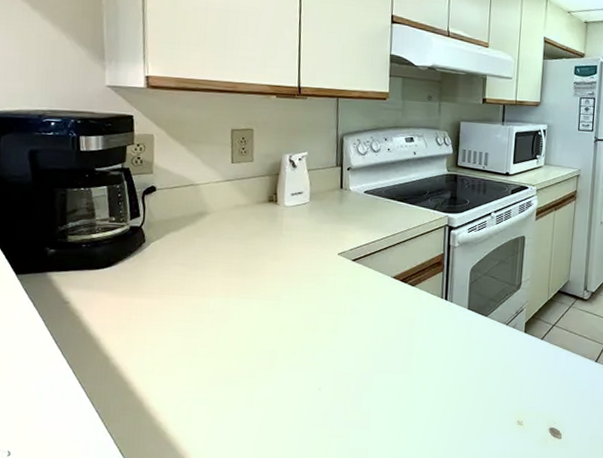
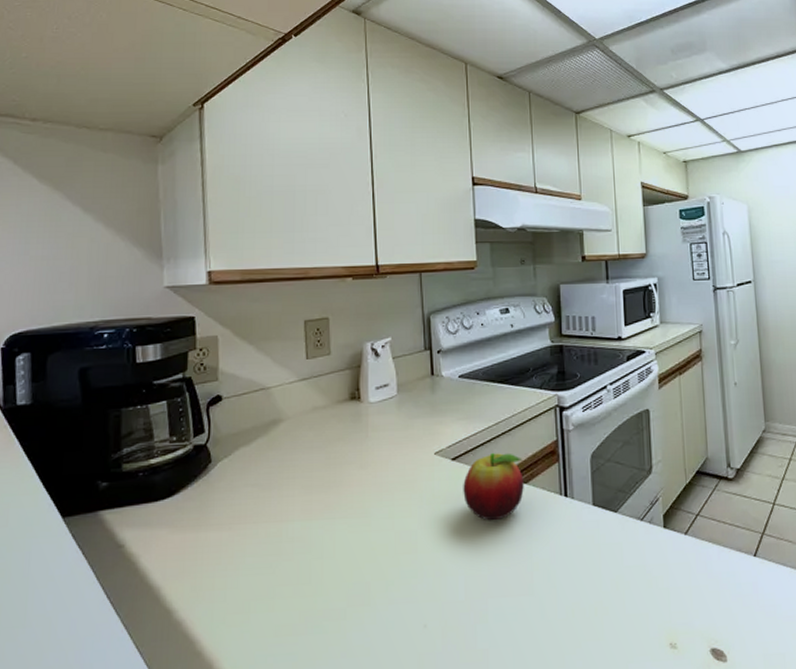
fruit: none [360,258,412,314] -> present [463,452,524,521]

